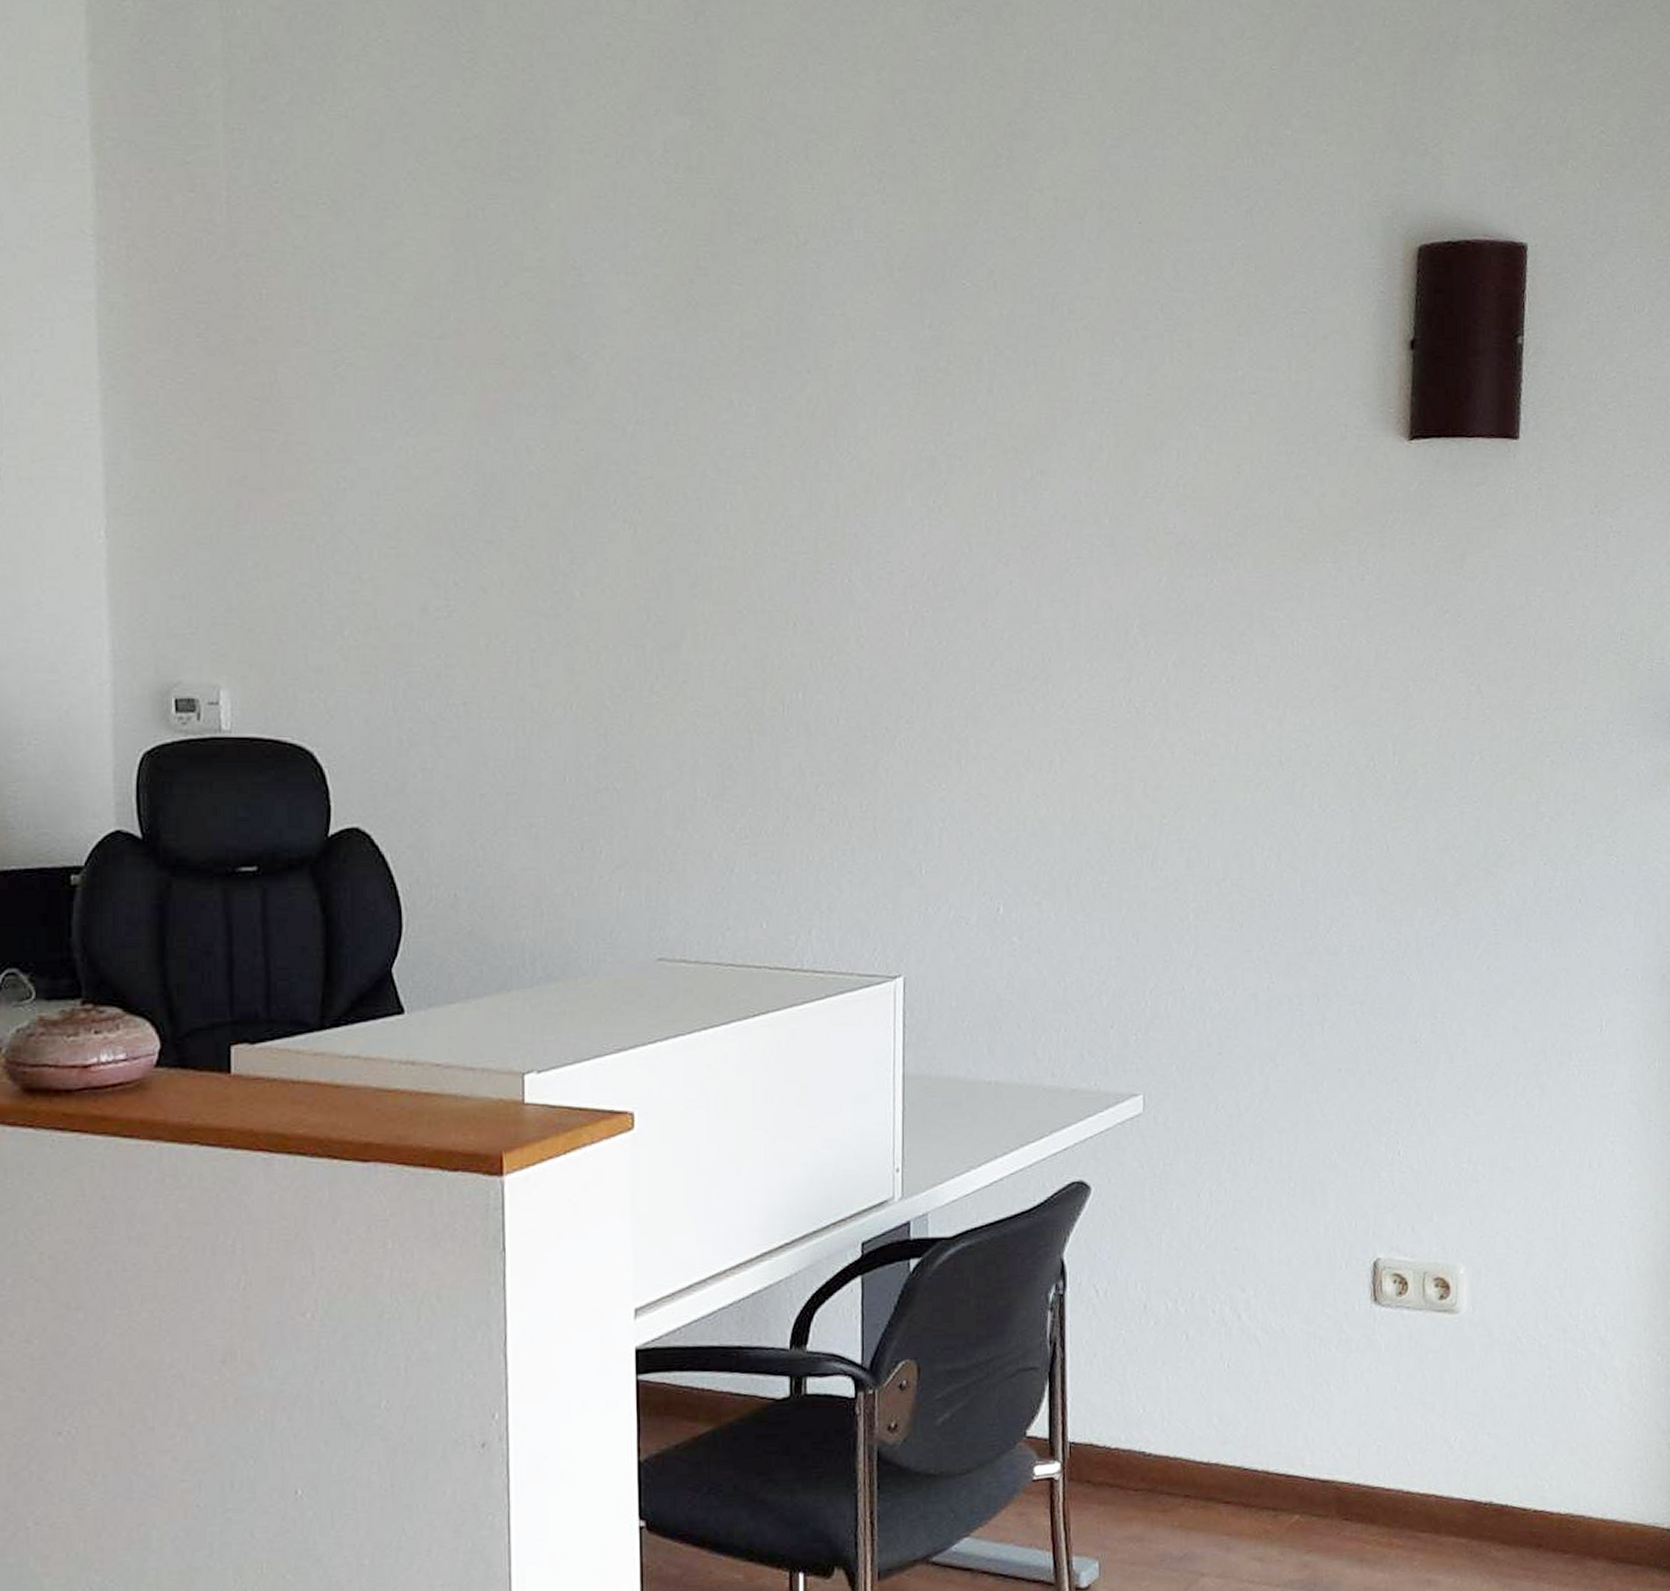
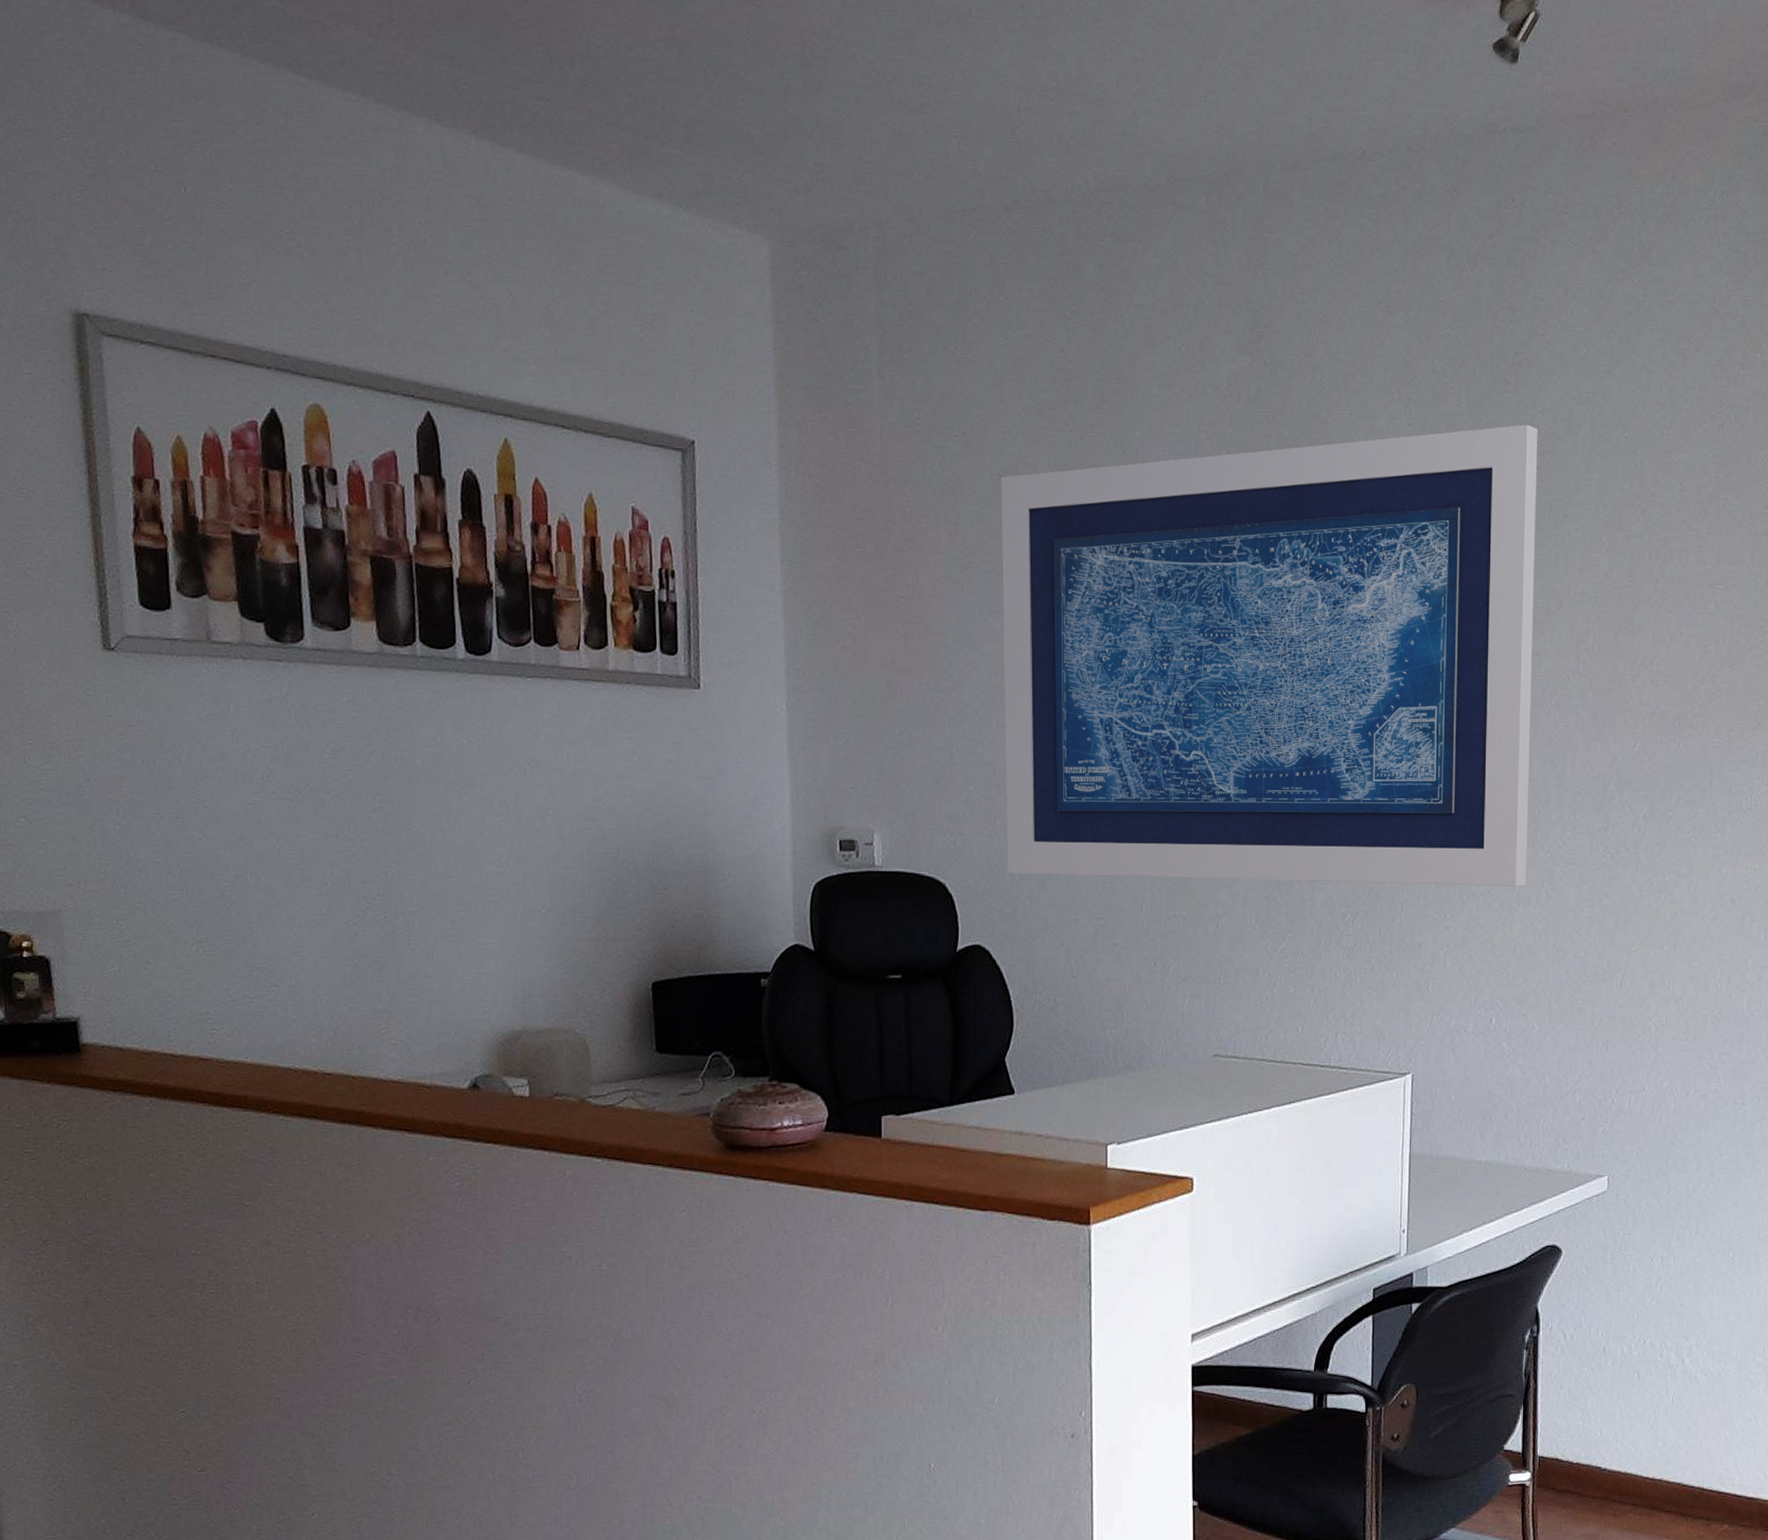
wall art: none [382,204,1037,748] -> present [1001,424,1538,886]

